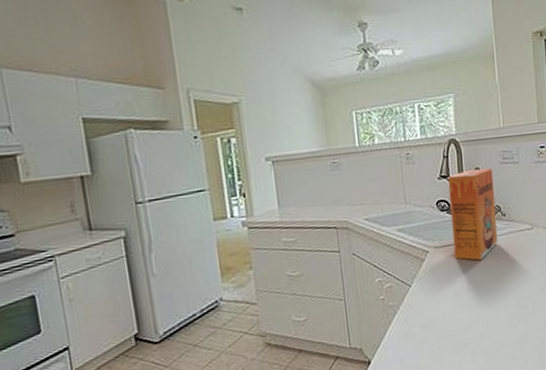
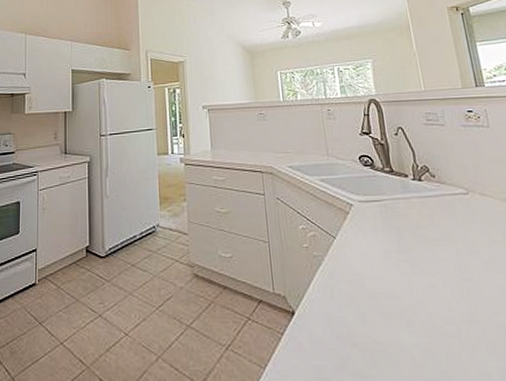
cereal box: present [448,168,498,261] -> none [370,128,429,220]

